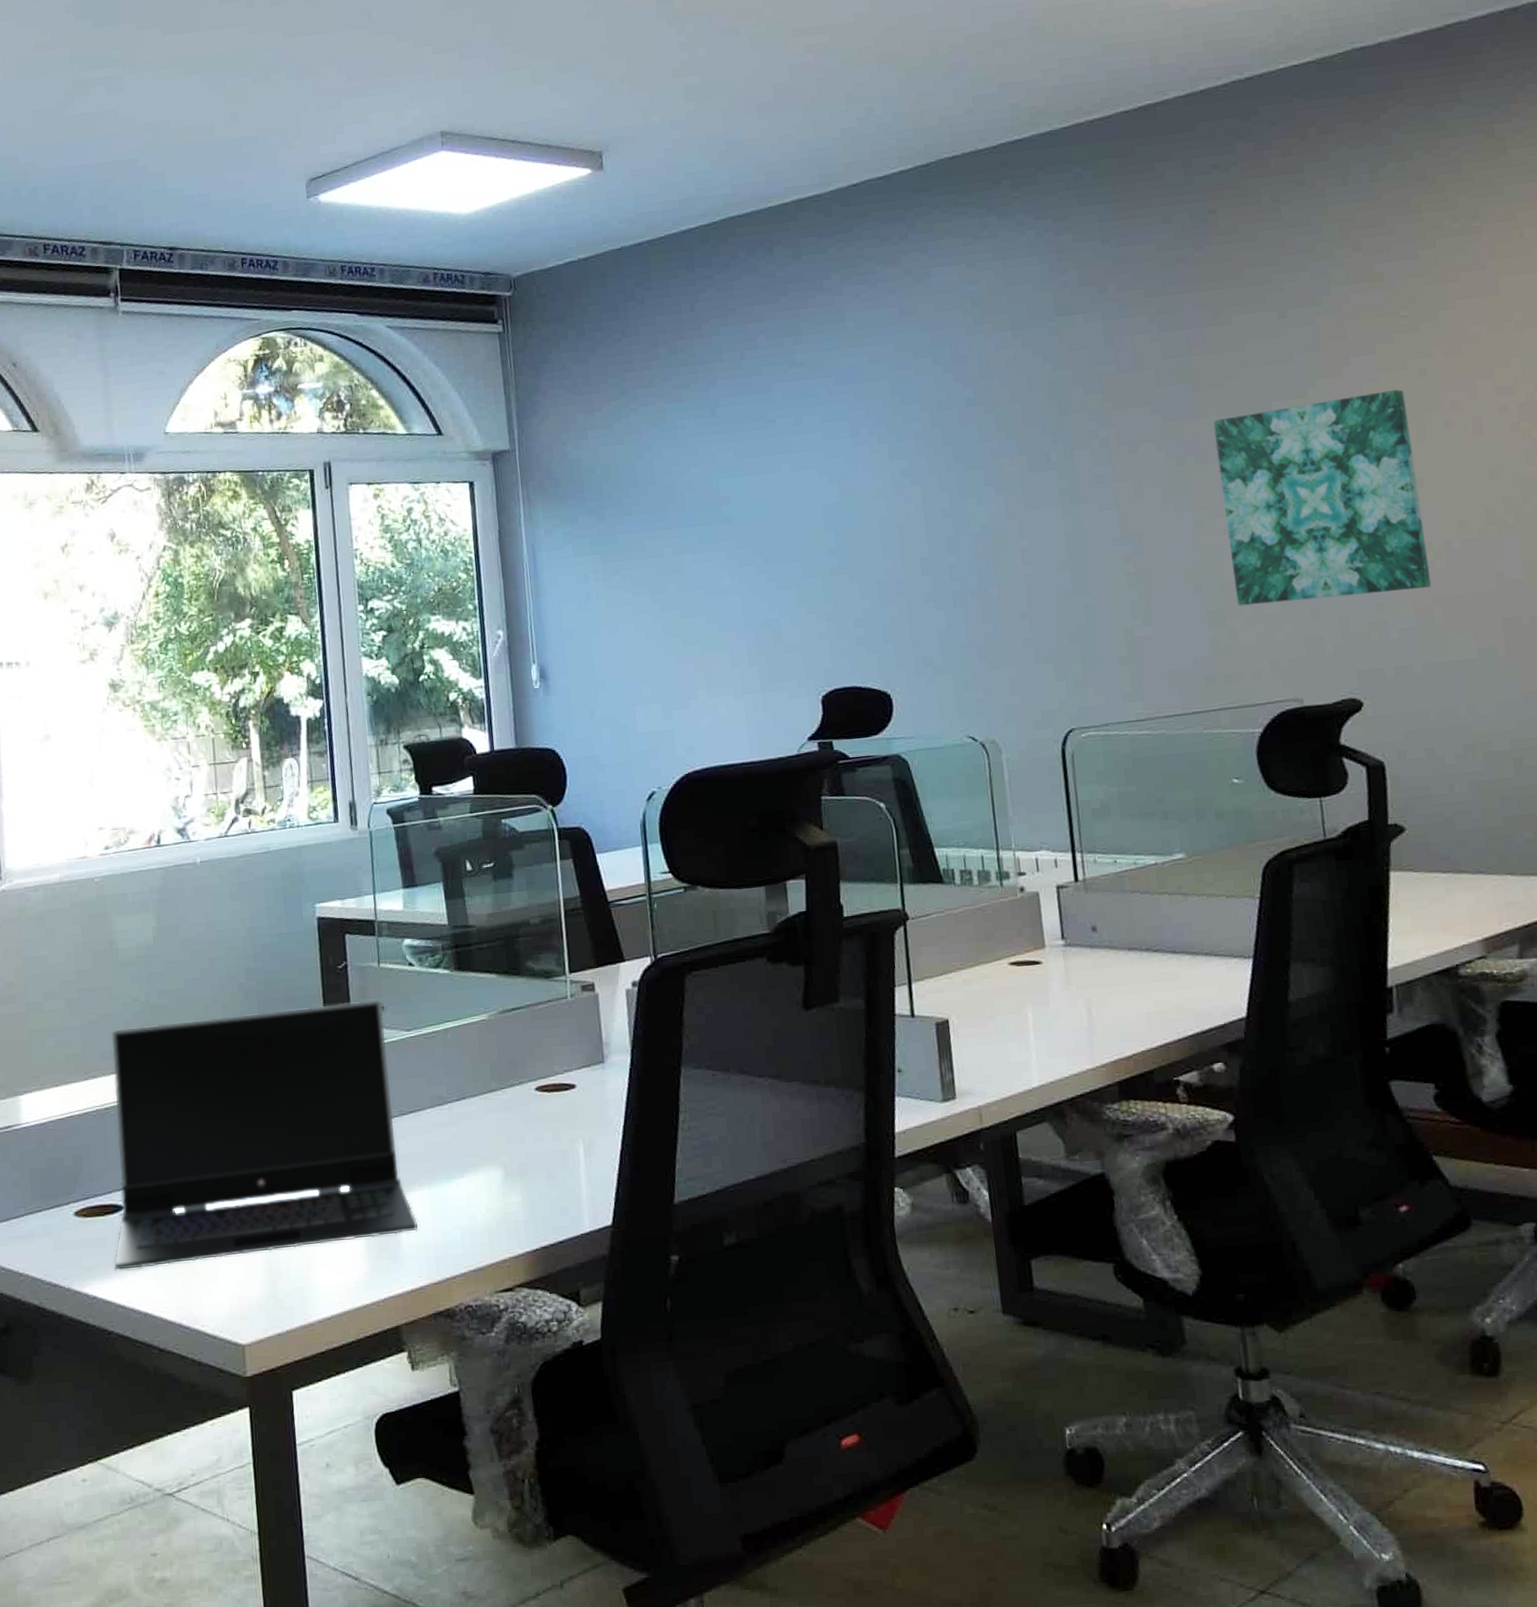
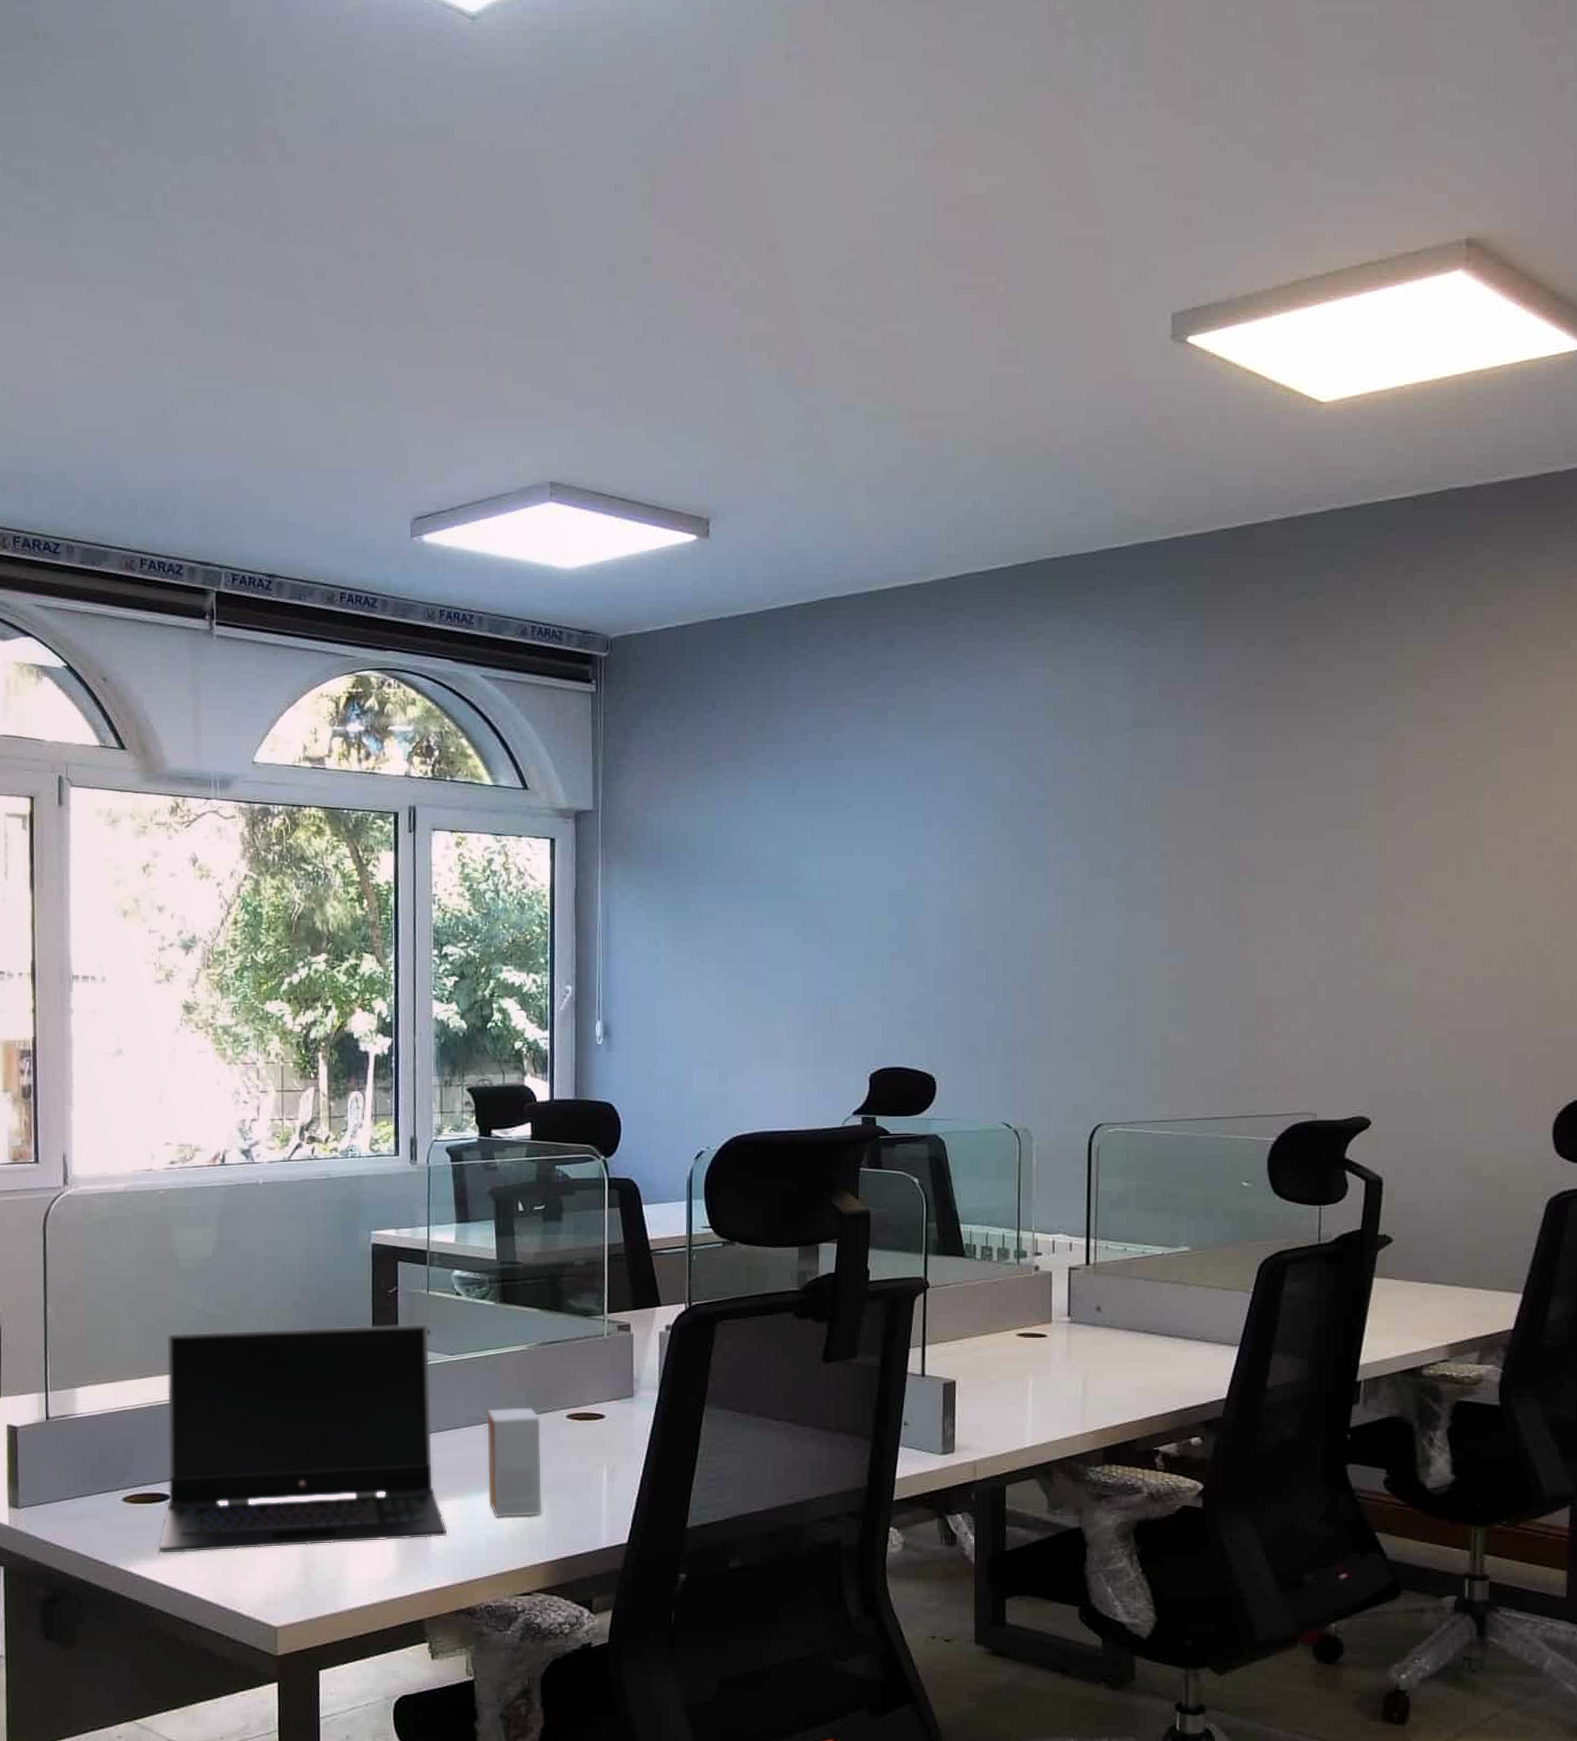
small box: none [451,1081,517,1206] -> present [487,1407,541,1517]
wall art: present [1213,389,1432,606] -> none [1268,829,1450,1022]

